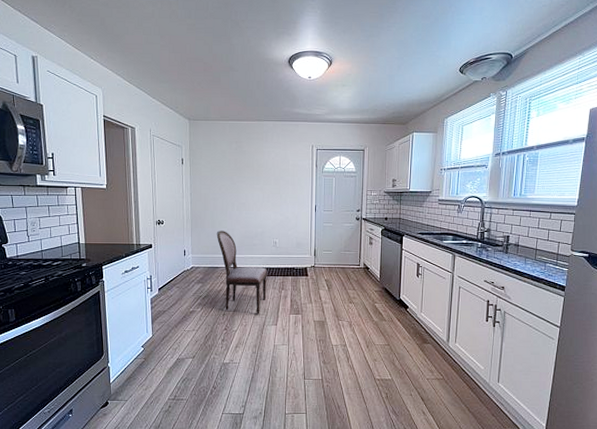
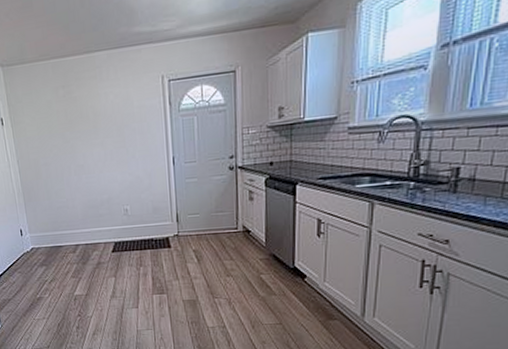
dining chair: present [216,231,267,314] -> none [54,202,123,297]

